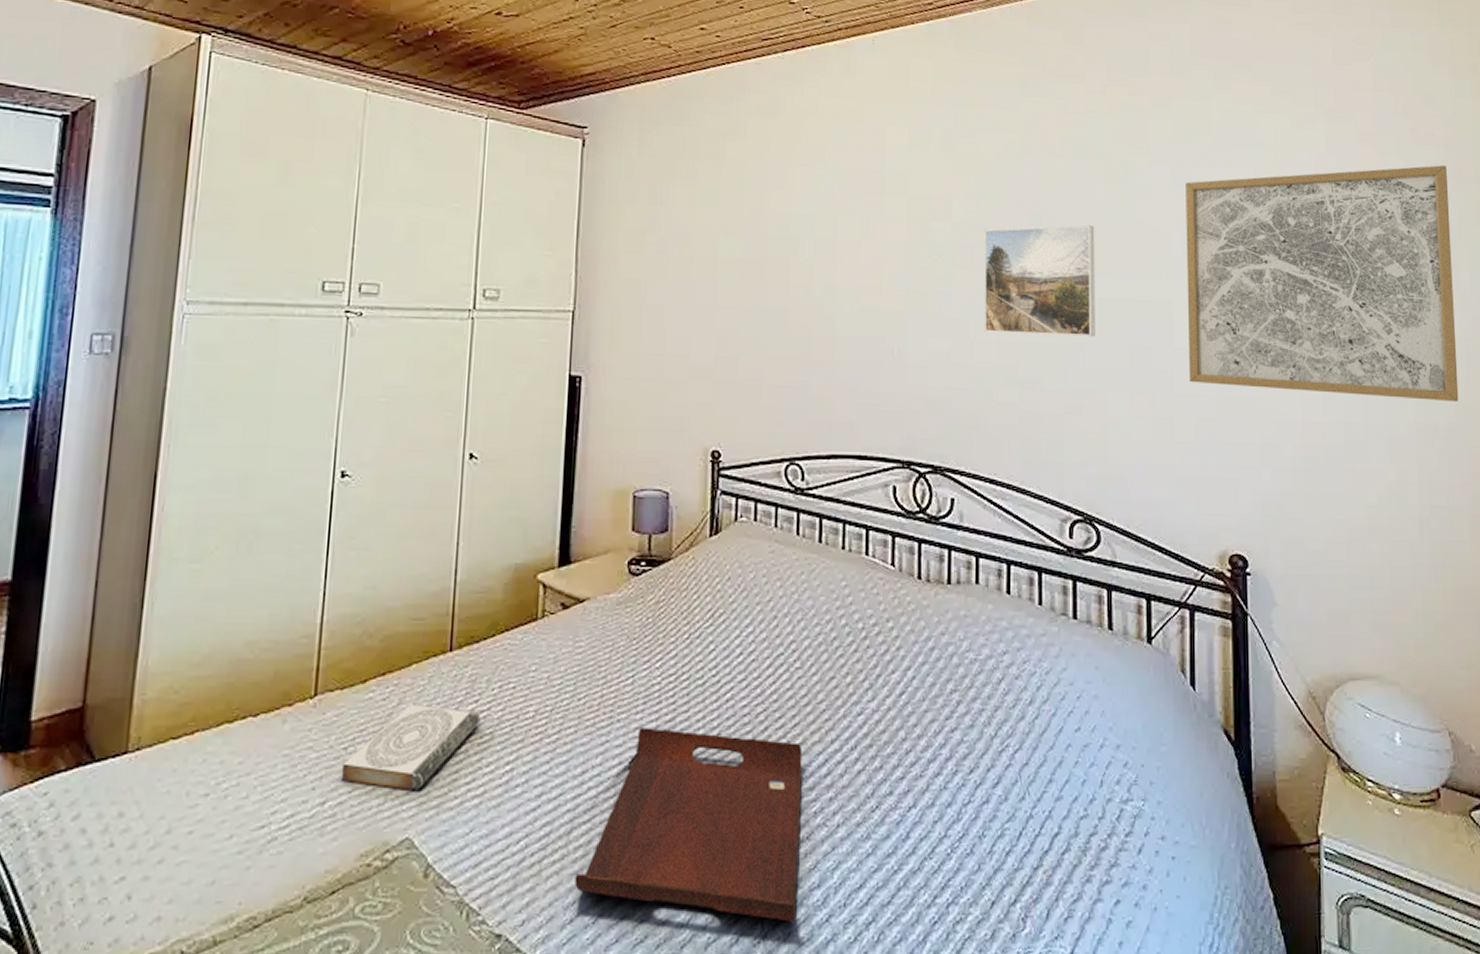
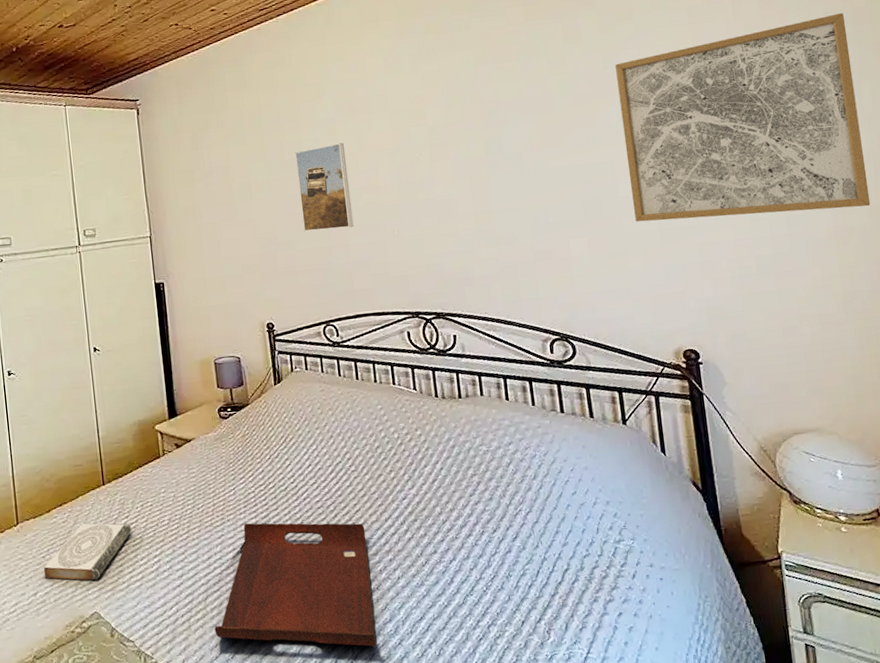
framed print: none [778,225,846,338] -> present [294,143,354,232]
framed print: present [984,225,1095,337] -> none [454,111,554,207]

